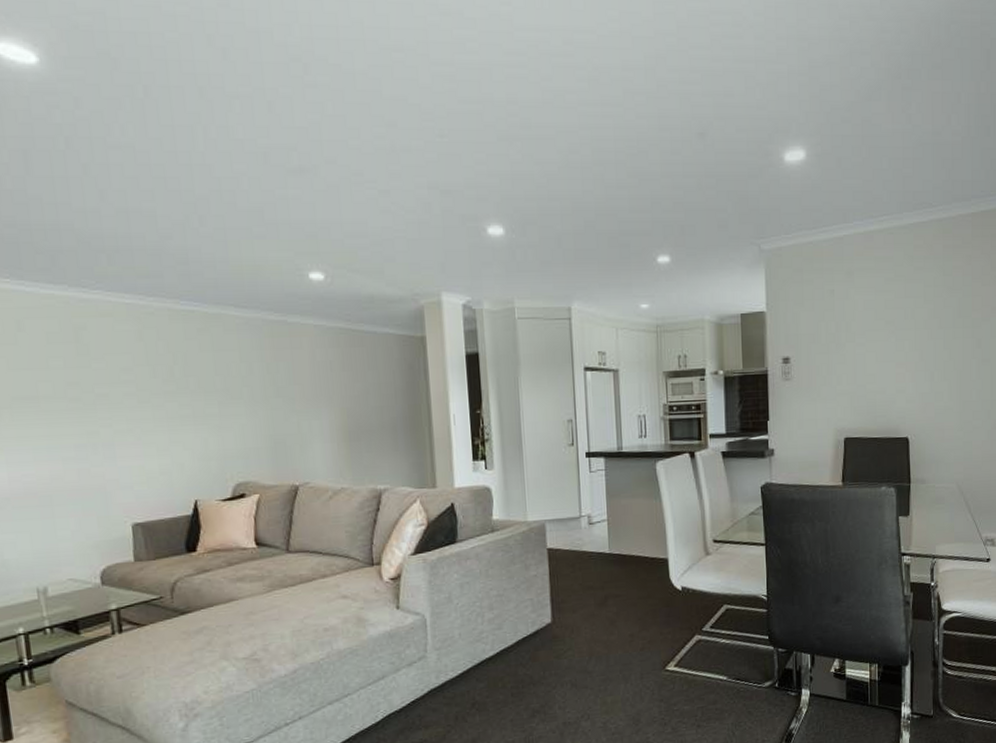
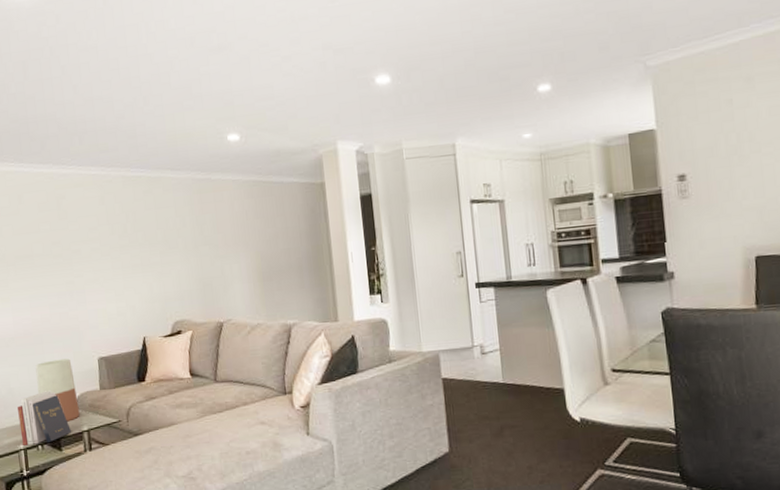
books: none [15,562,95,630] -> present [18,390,72,446]
vase: none [41,524,106,600] -> present [35,358,80,422]

